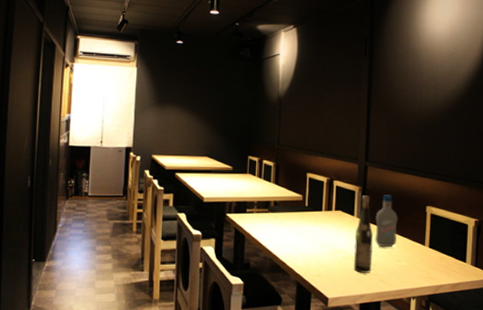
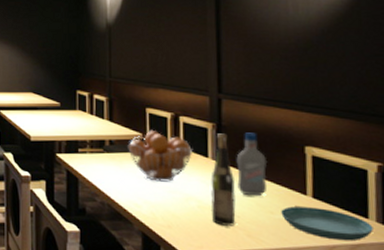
fruit basket: none [289,192,343,237] -> present [128,129,193,182]
saucer: none [406,255,469,281] -> present [281,206,373,241]

